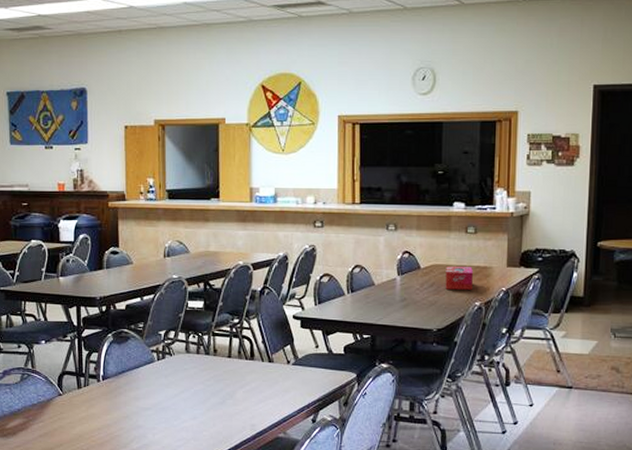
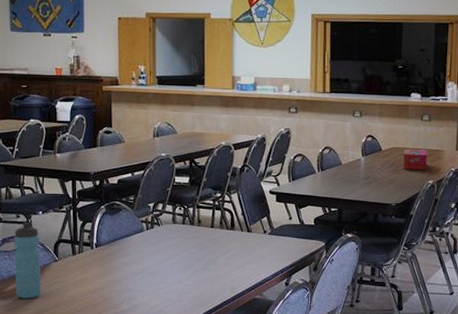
water bottle: none [15,353,45,437] -> present [14,223,41,299]

